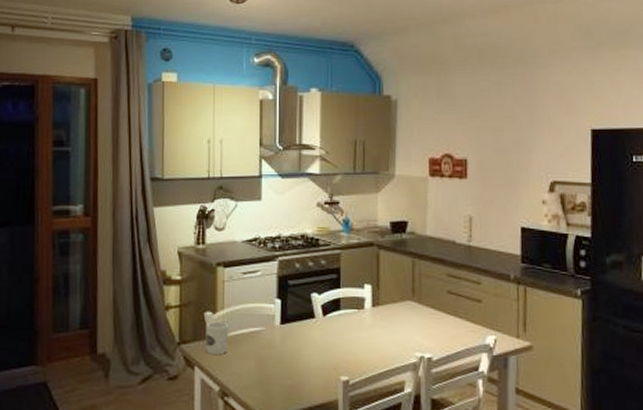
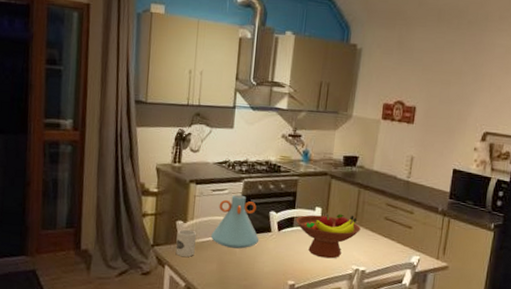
vase: none [245,276,302,341] -> present [210,194,260,249]
fruit bowl: none [343,290,420,346] -> present [296,213,361,259]

